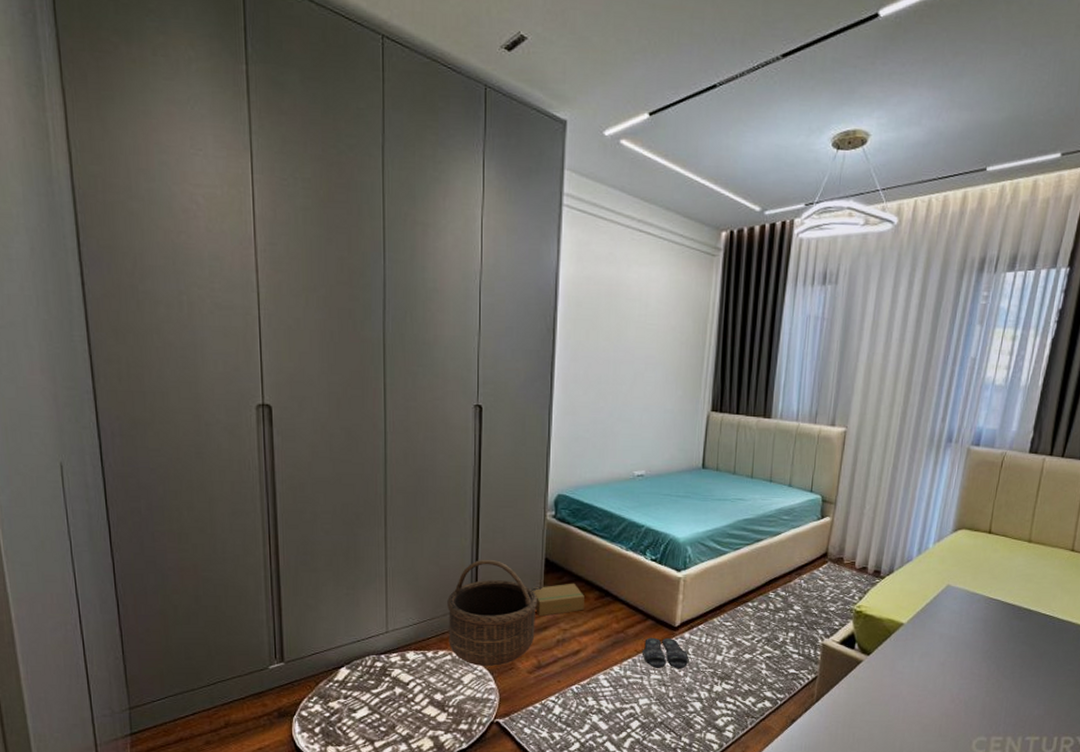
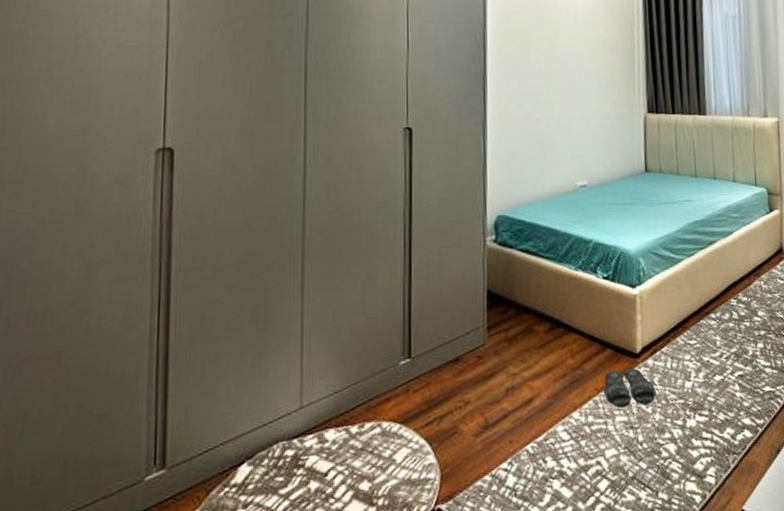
basket: present [447,559,537,666] -> none [375,299,480,437]
box: present [531,583,584,617] -> none [472,315,534,362]

